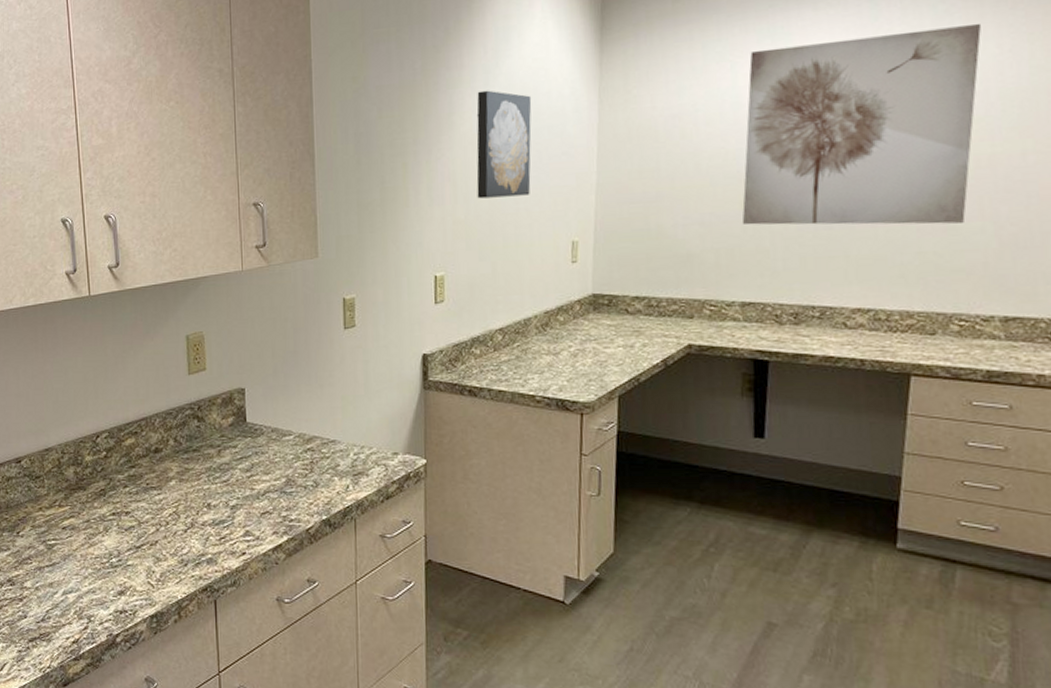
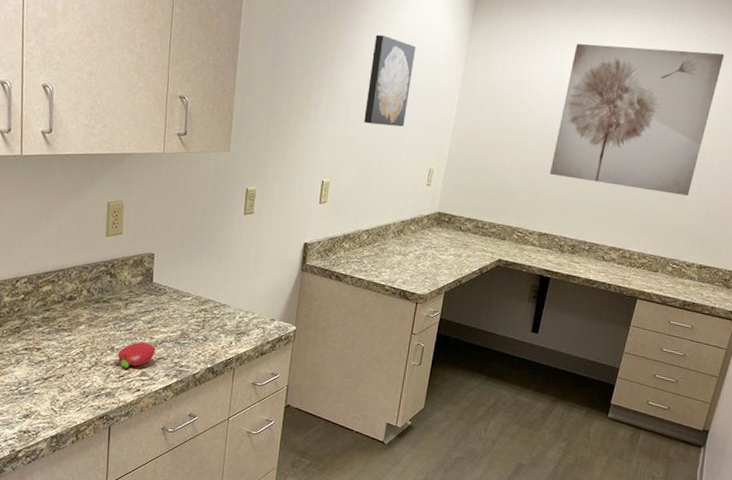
fruit: none [213,494,259,528] -> present [114,341,156,368]

